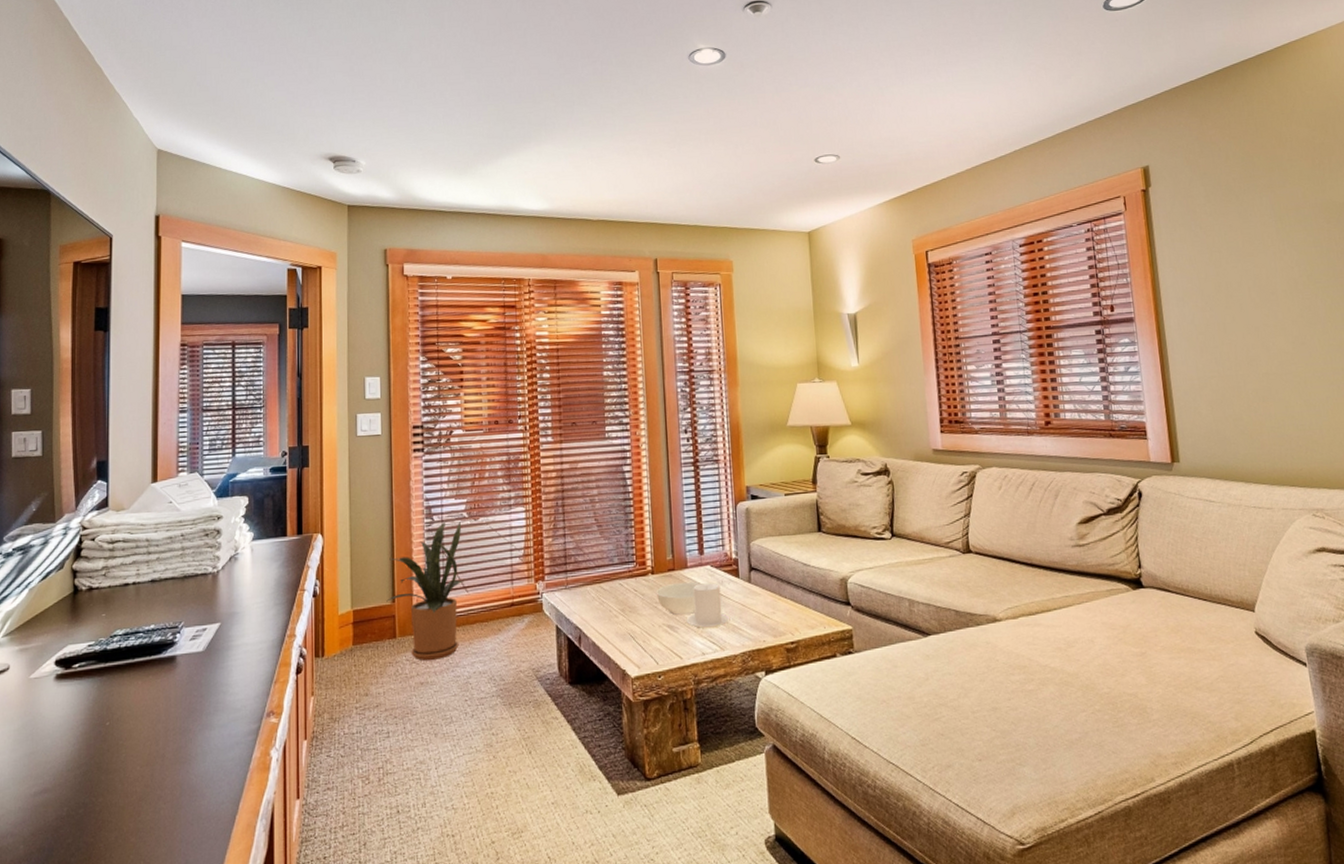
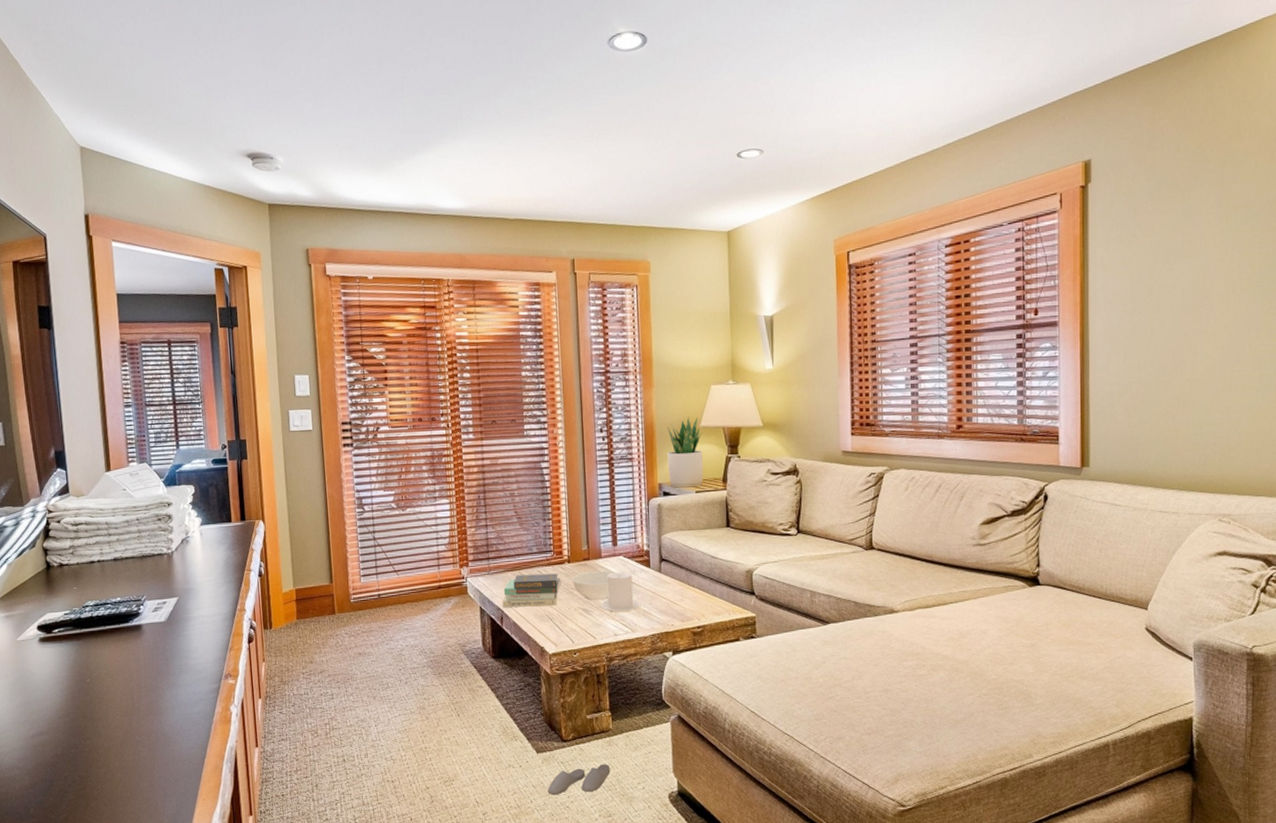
house plant: present [386,521,465,660] -> none [325,511,396,634]
books: none [581,586,644,626] -> present [503,573,561,608]
slippers: none [629,805,700,846] -> present [547,764,611,795]
planter: none [754,416,793,491] -> present [667,417,704,488]

